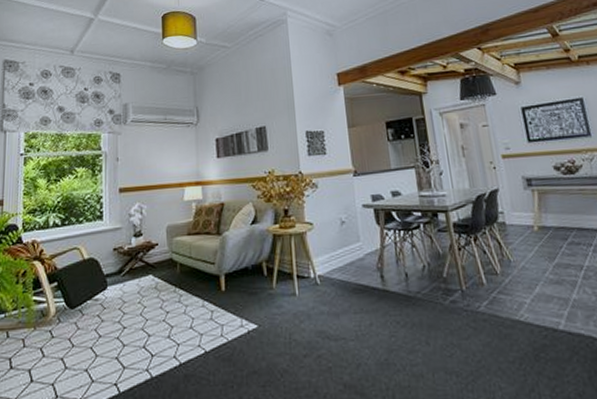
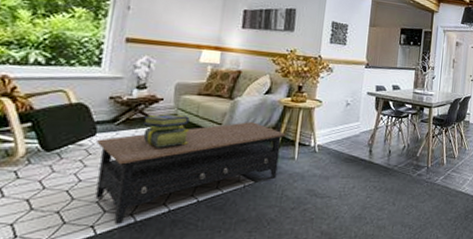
coffee table: none [109,257,281,382] -> present [95,122,286,225]
stack of books: none [144,258,187,296] -> present [143,114,190,148]

